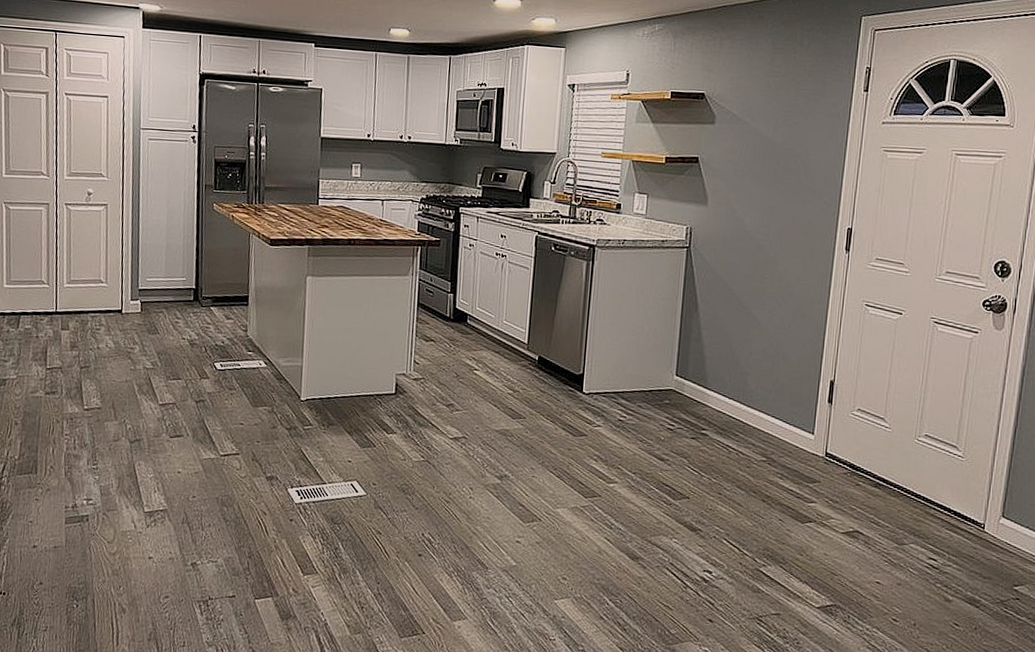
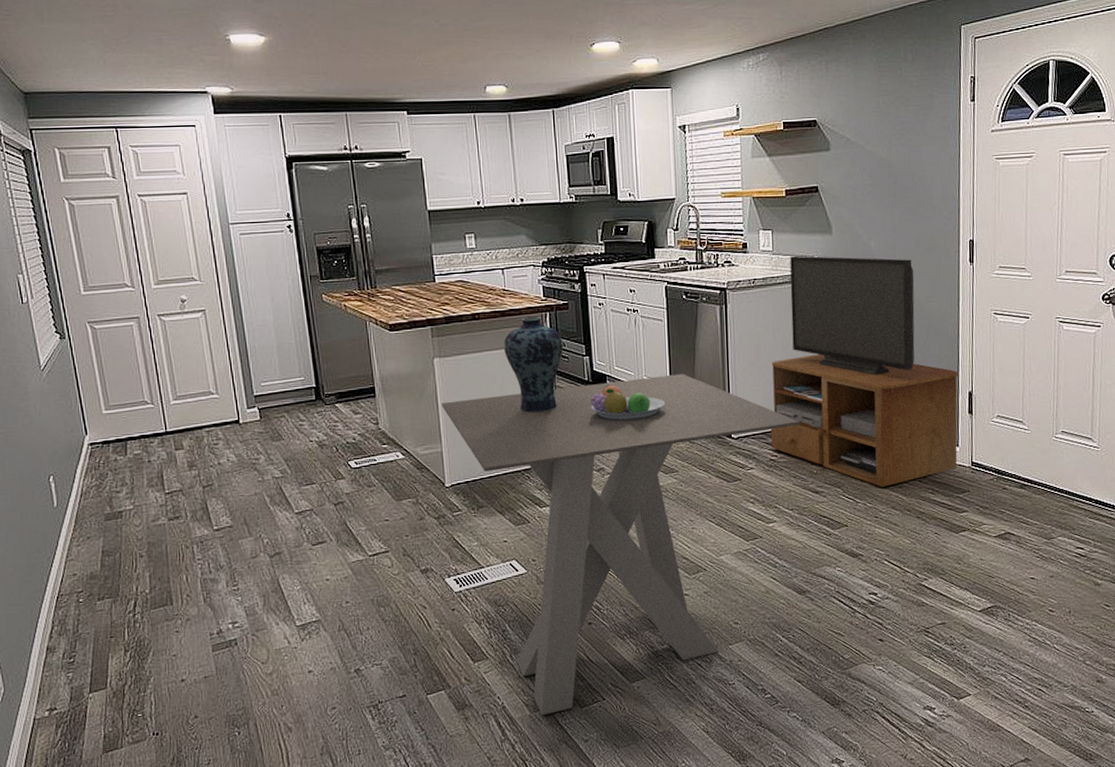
dining table: none [307,319,653,639] -> present [441,374,800,716]
vase: none [373,248,431,342] -> present [503,315,563,413]
fruit bowl: none [449,324,521,361] -> present [590,385,665,420]
tv stand: none [621,222,822,465] -> present [770,255,959,487]

